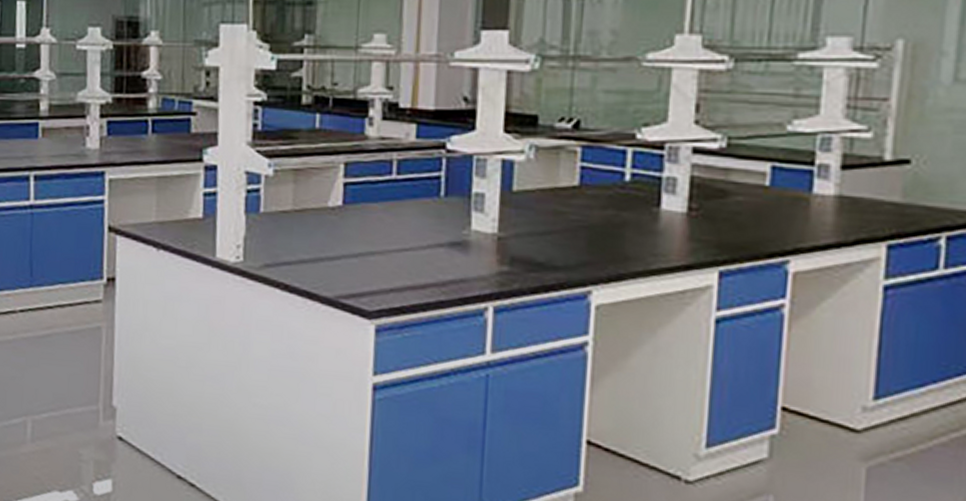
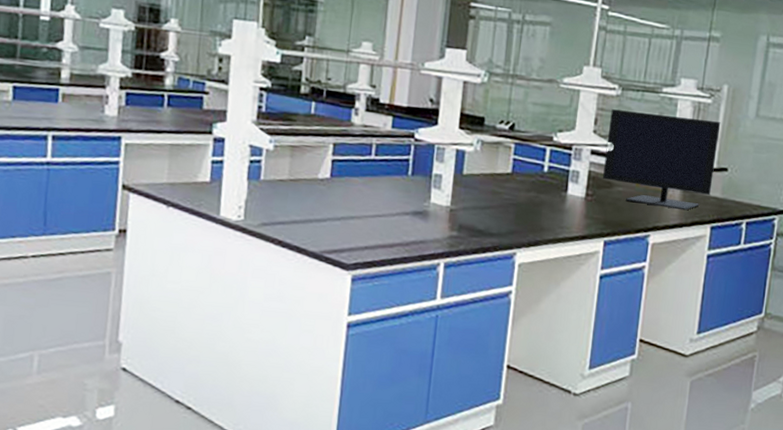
monitor: none [712,89,895,224] -> present [603,109,721,211]

